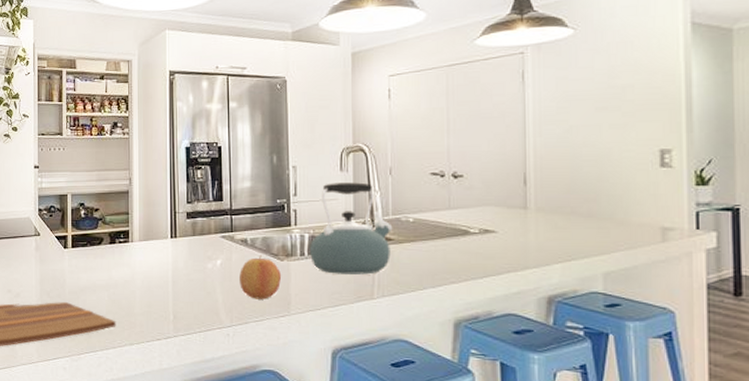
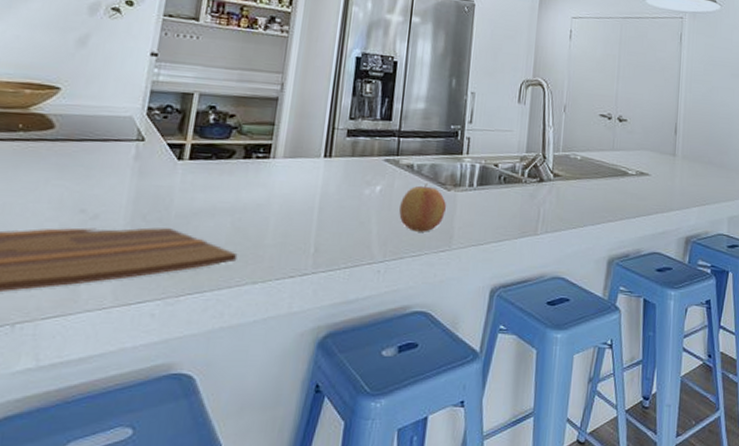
kettle: present [310,182,393,275] -> none [479,113,562,210]

